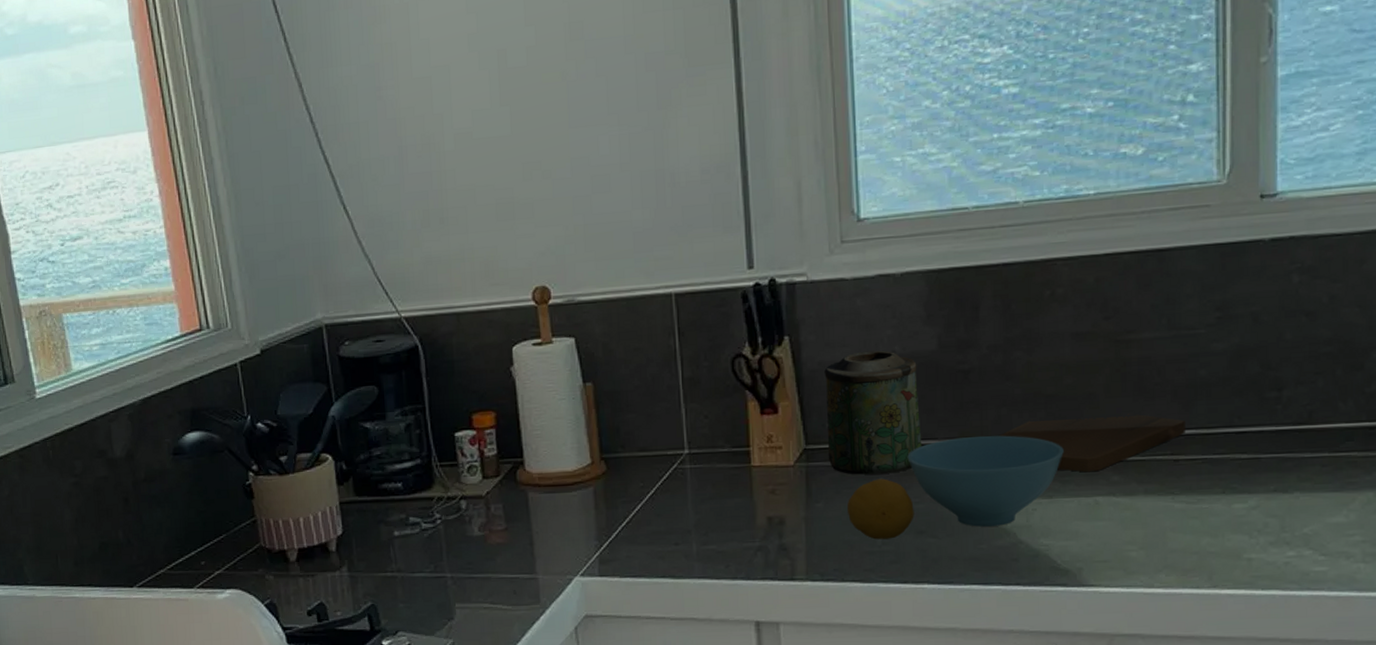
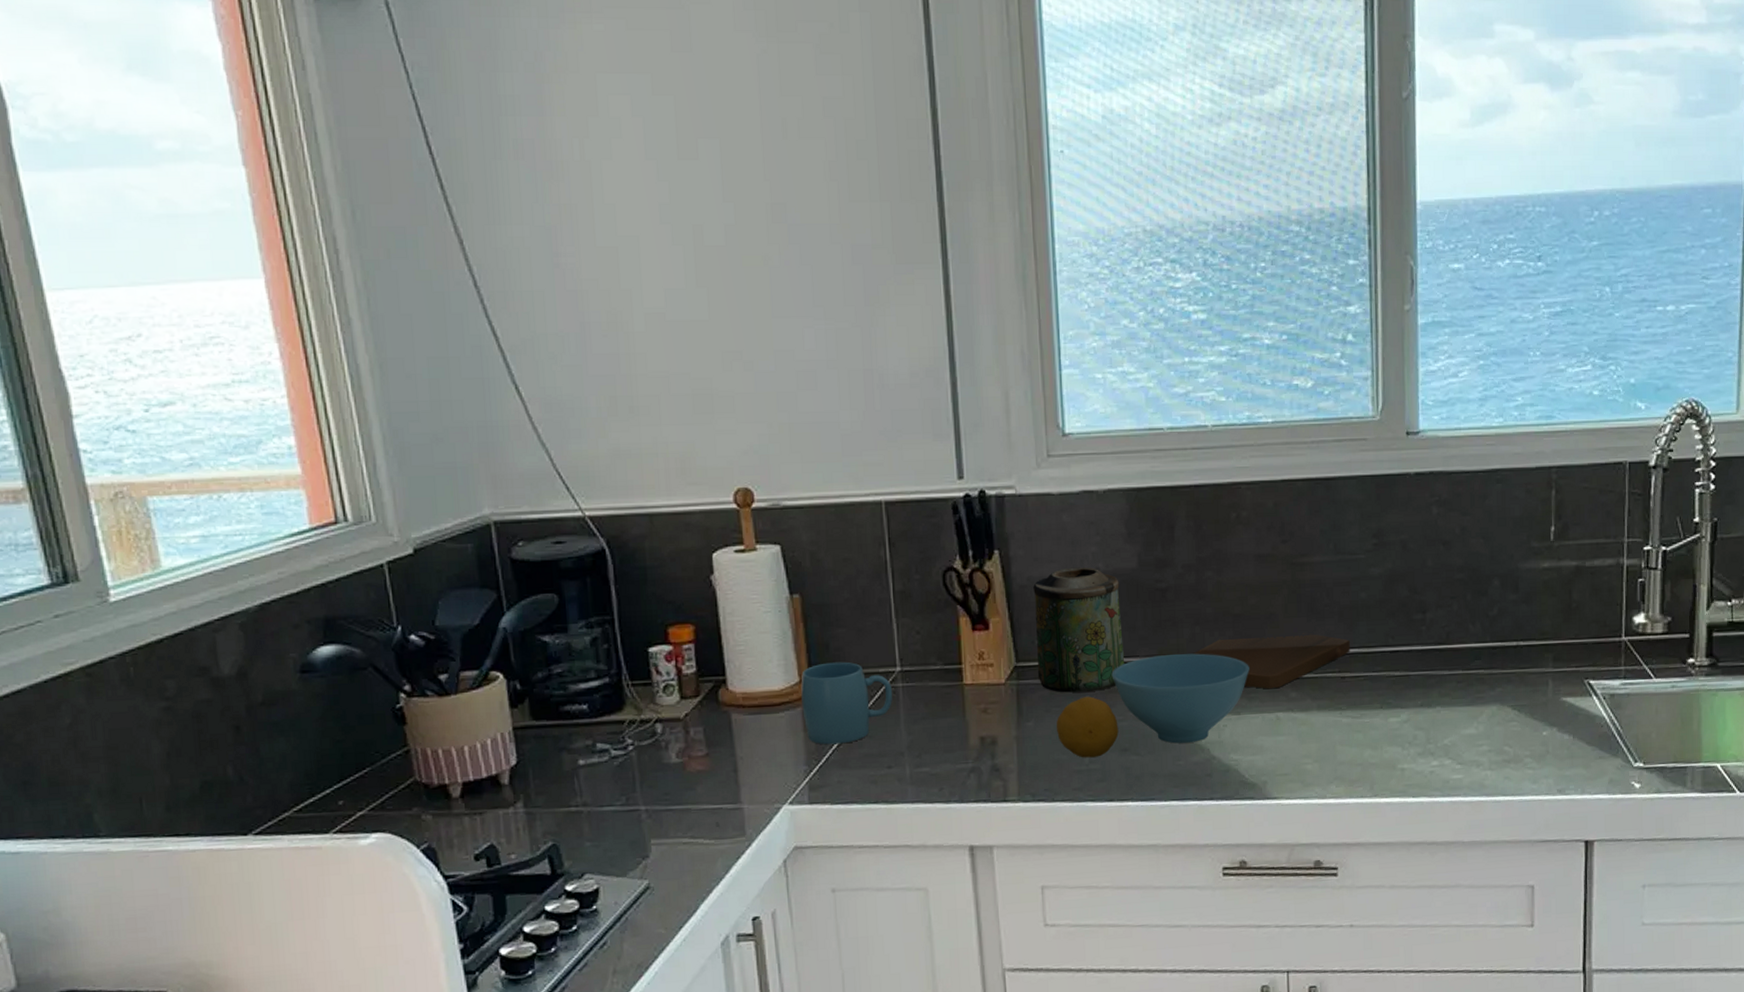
mug: none [592,444,681,522] -> present [801,661,893,745]

